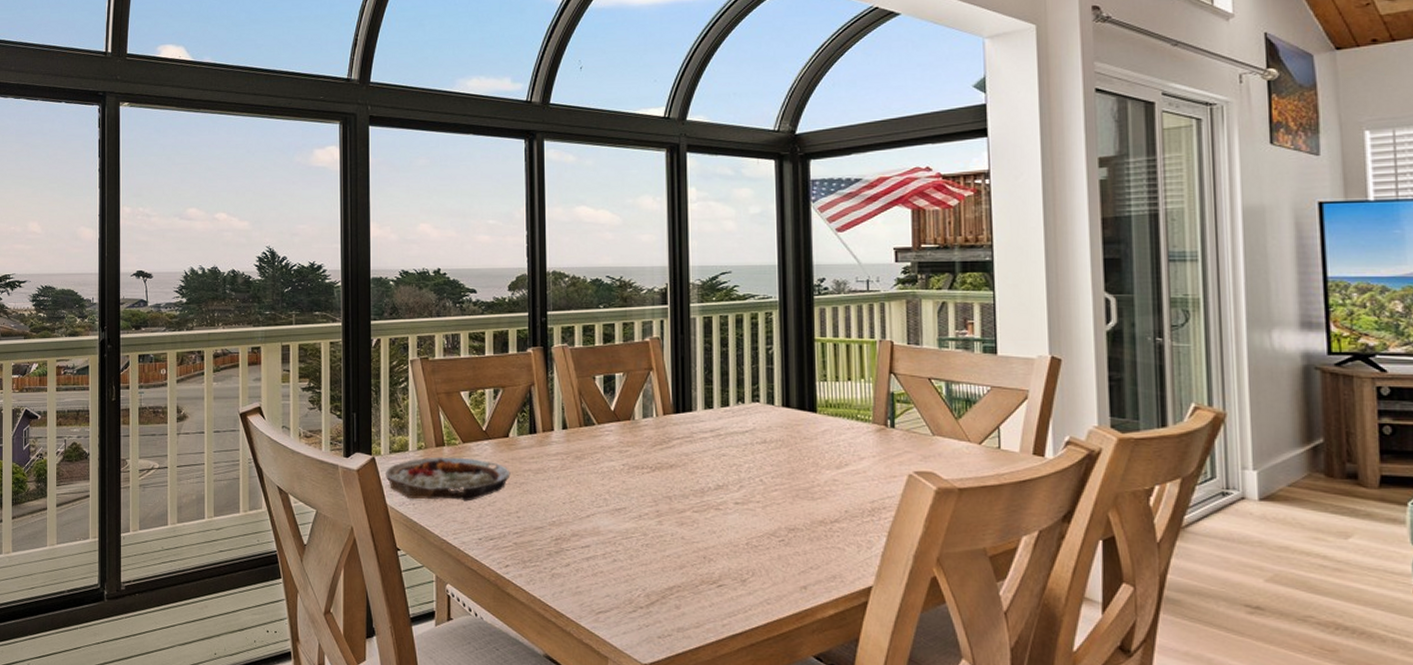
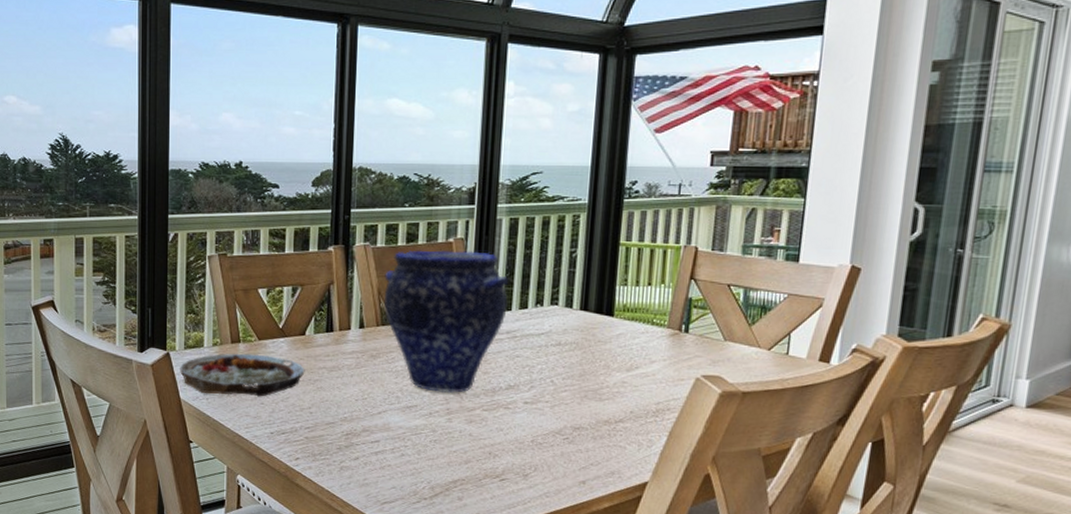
vase: none [584,350,709,495] -> present [383,250,509,394]

